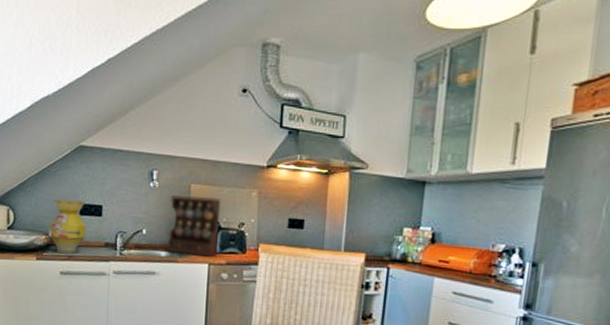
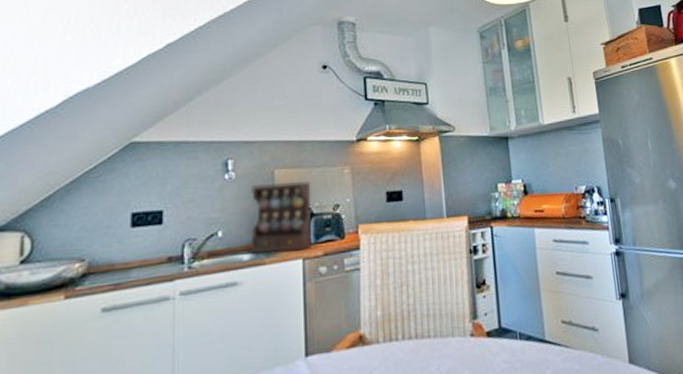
vase: present [48,199,87,254] -> none [84,209,142,283]

